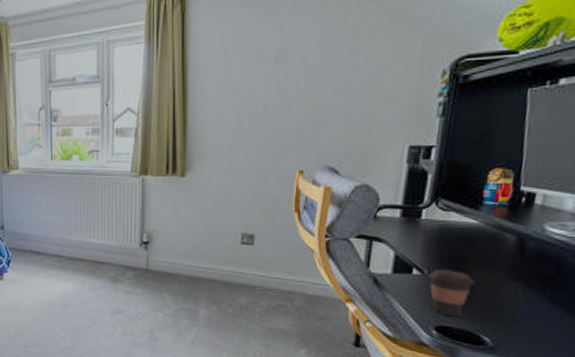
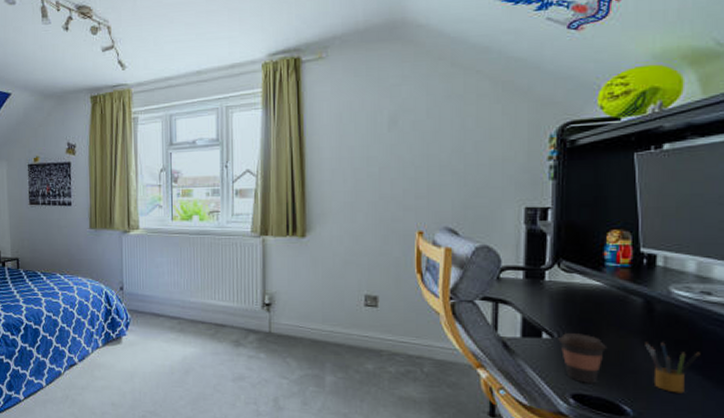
pencil box: none [512,278,566,326] -> present [645,342,701,394]

